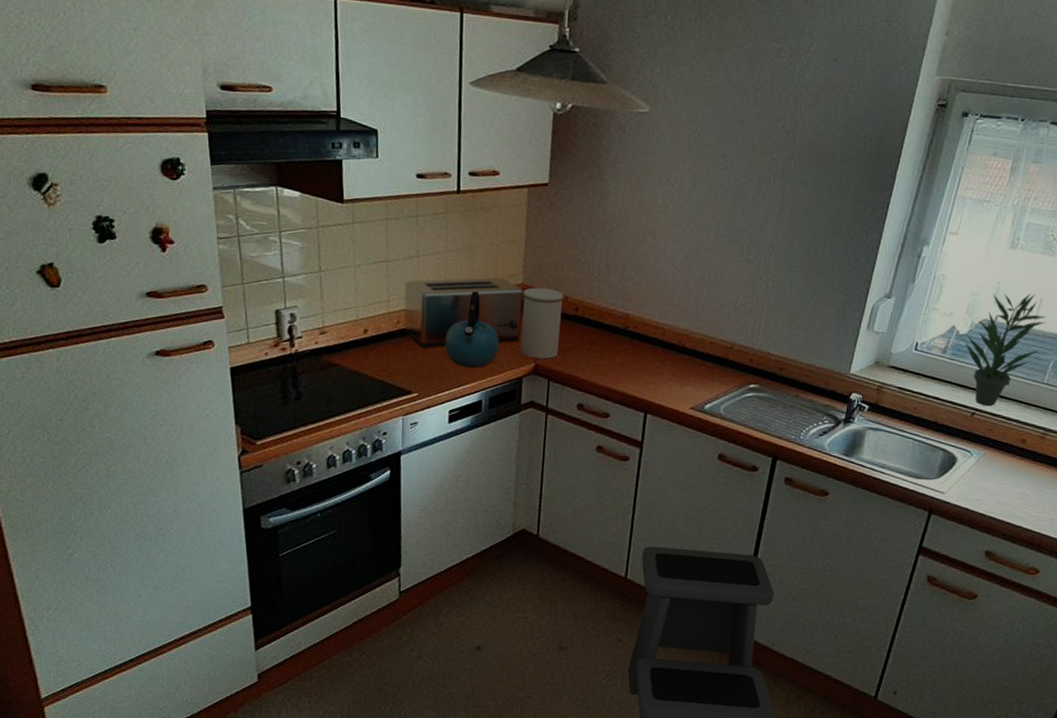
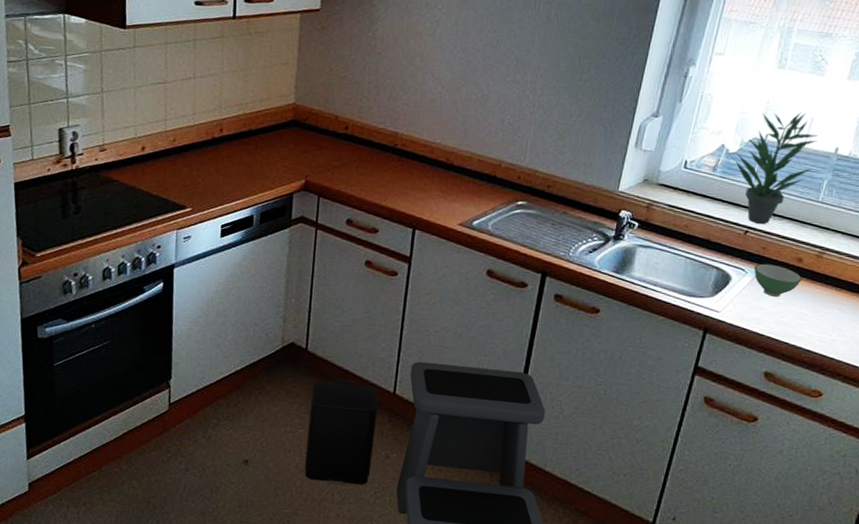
toaster: present [404,277,524,348] -> none [180,97,295,165]
kettle: present [445,291,500,368] -> none [218,111,271,184]
canister: present [520,287,563,359] -> none [291,107,334,176]
pedal bin: none [537,565,610,669] -> present [304,379,379,486]
bowl: none [979,445,1025,478] -> present [754,263,803,297]

